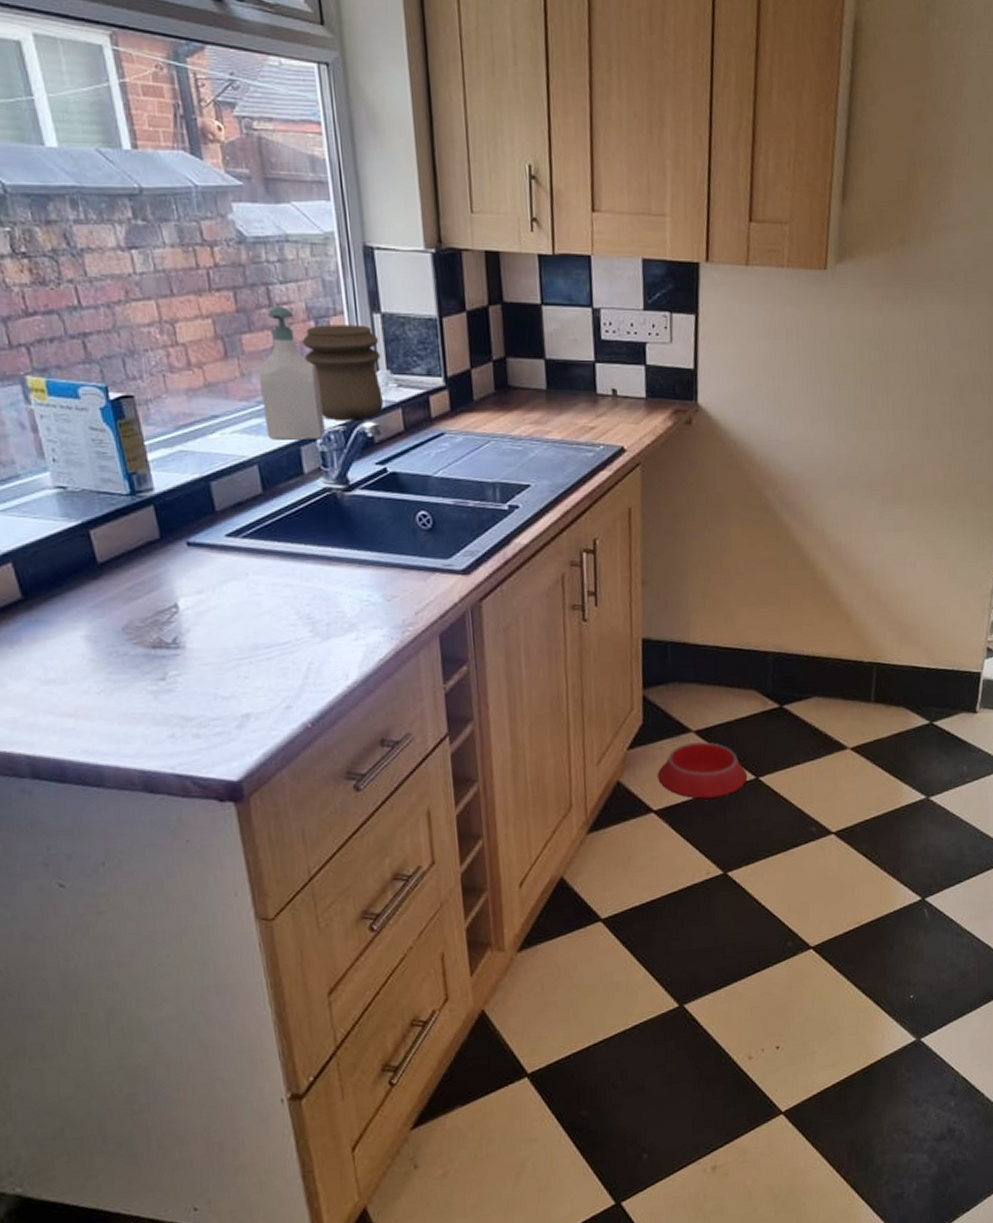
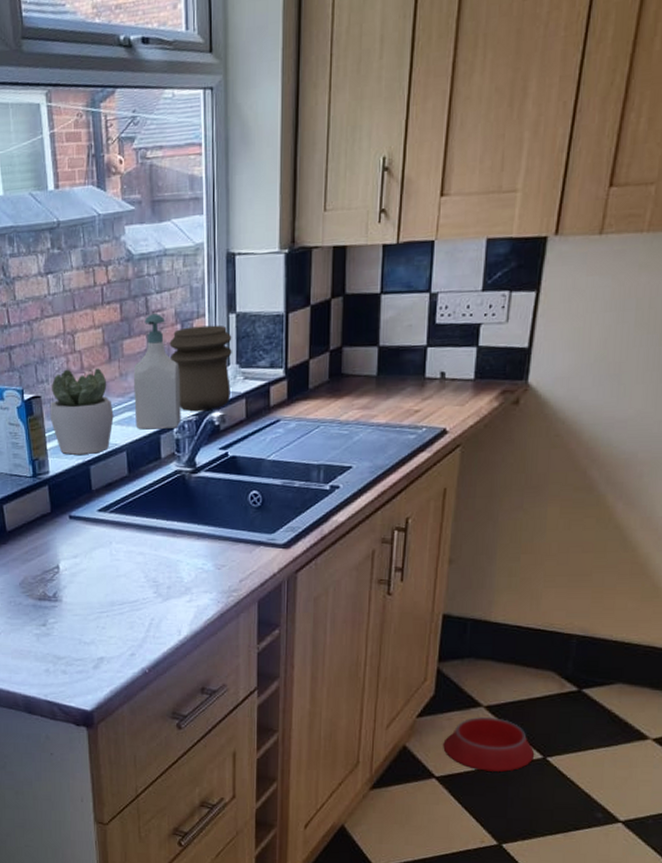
succulent plant: none [147,364,238,468] -> present [50,368,114,455]

